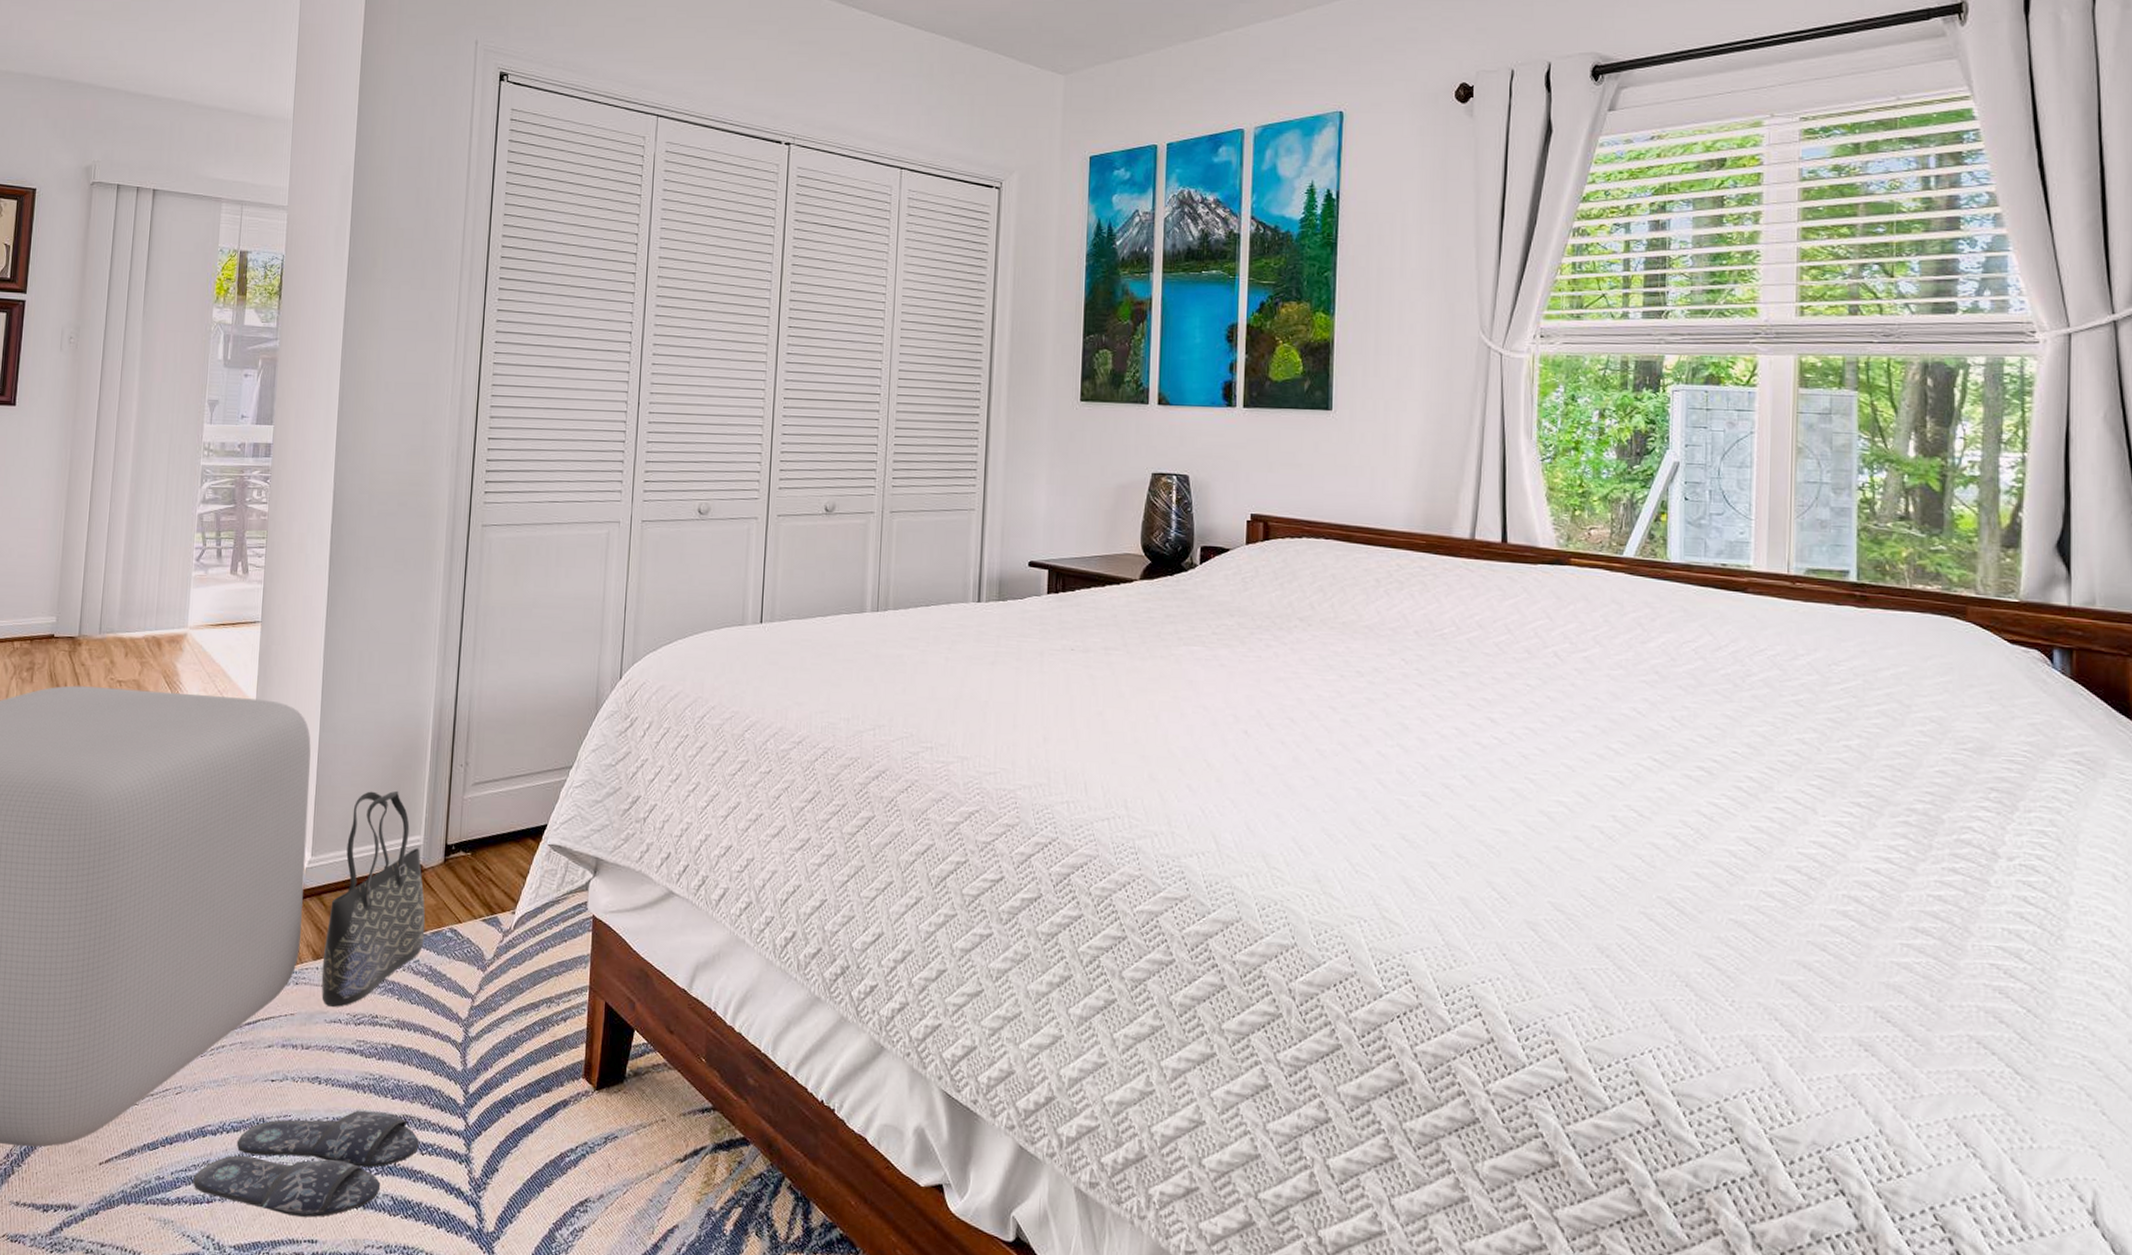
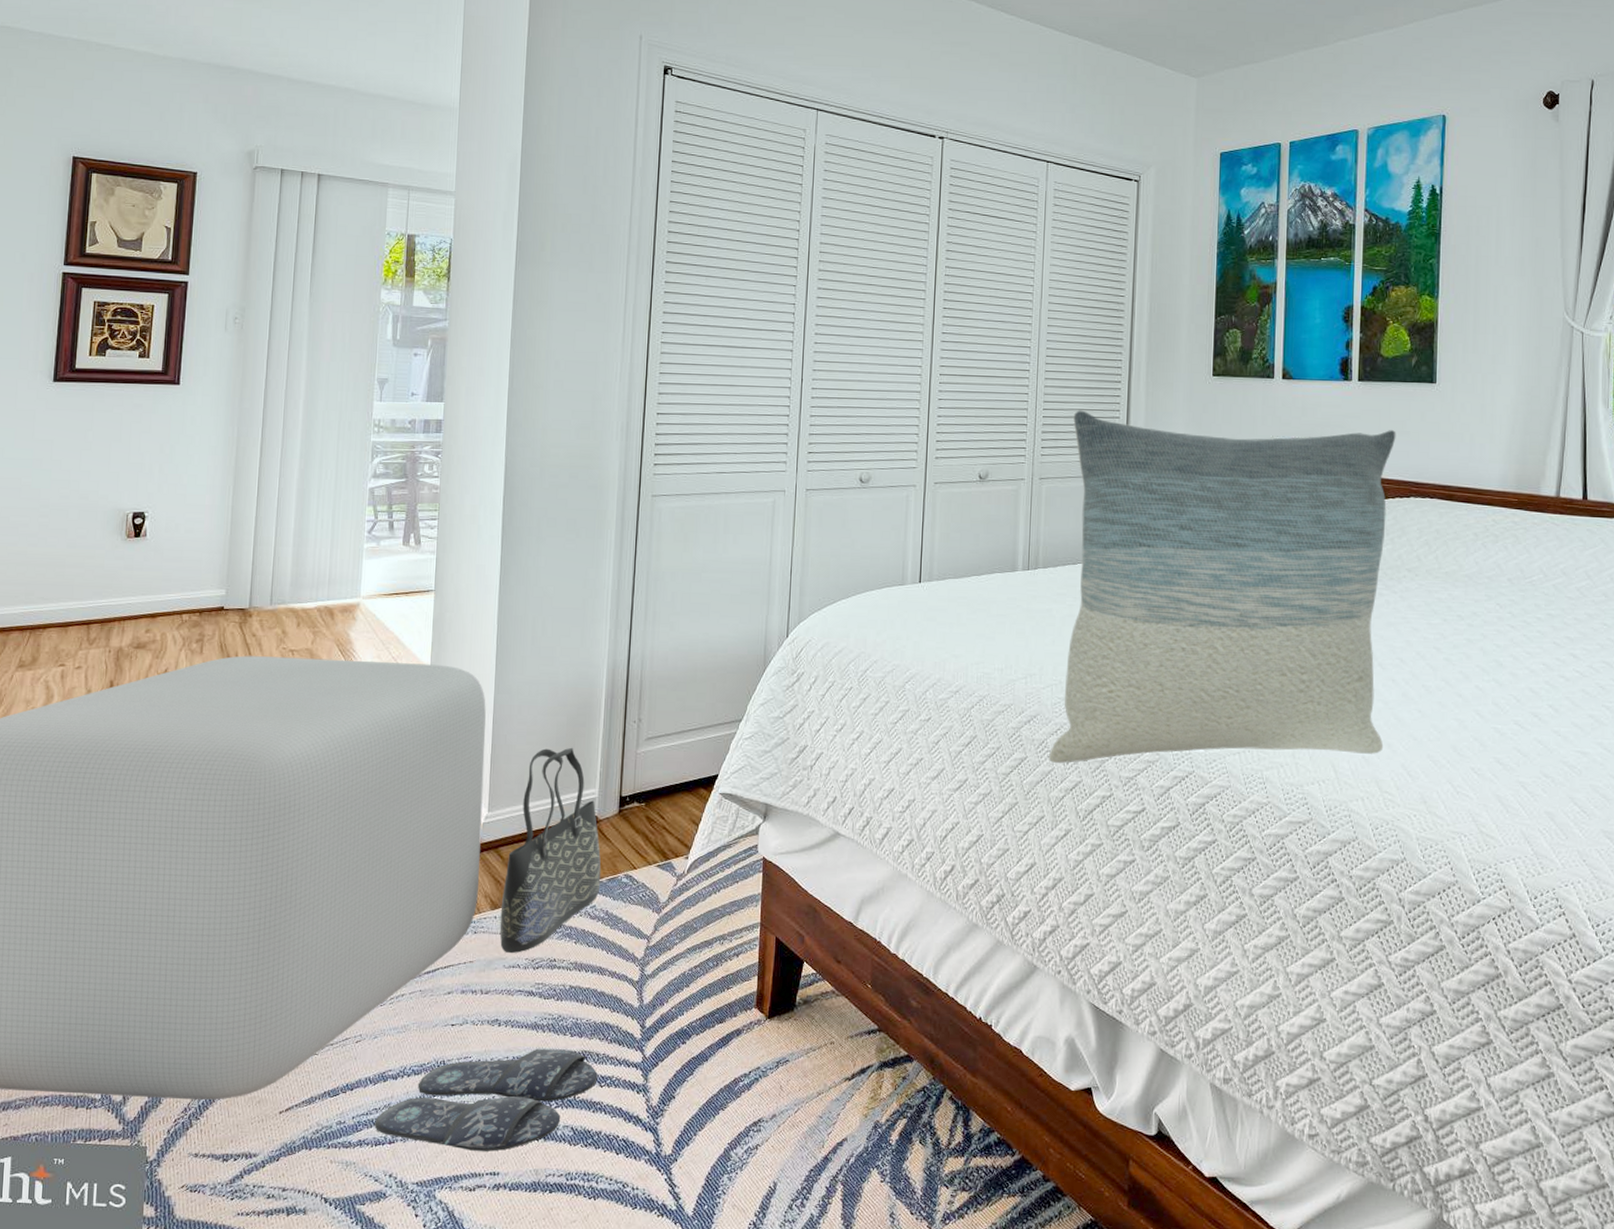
pillow: none [899,437,1287,825] -> present [1049,410,1396,764]

